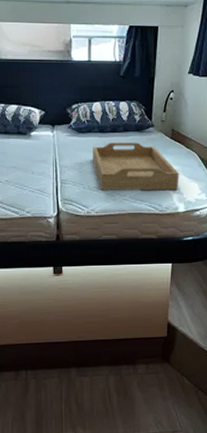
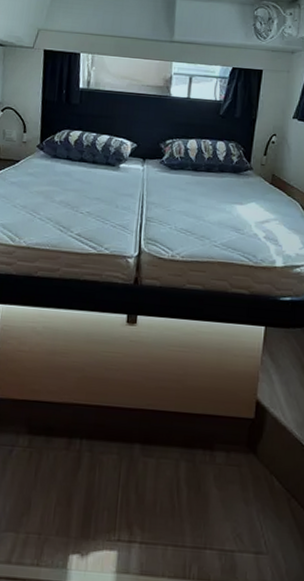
serving tray: present [93,143,179,191] -> none [183,182,278,241]

